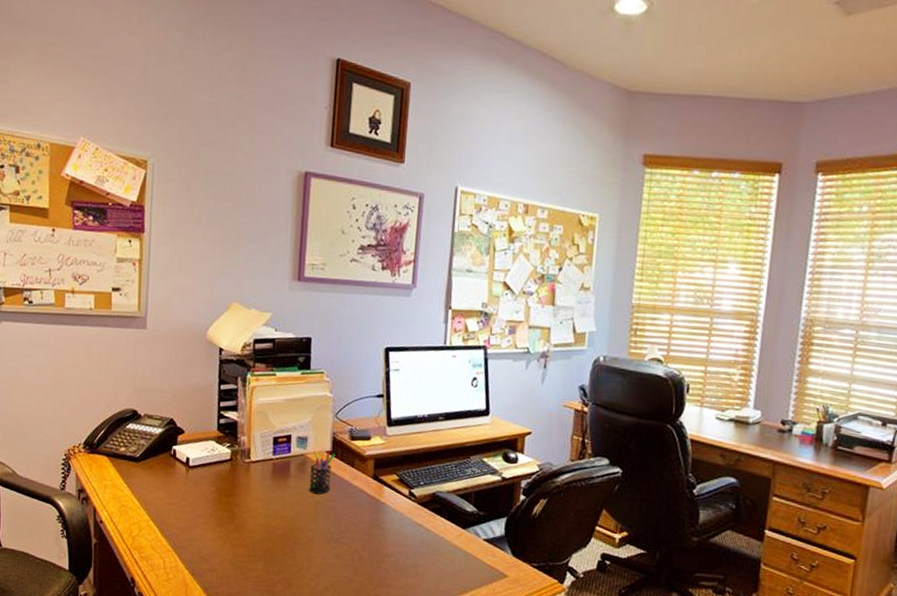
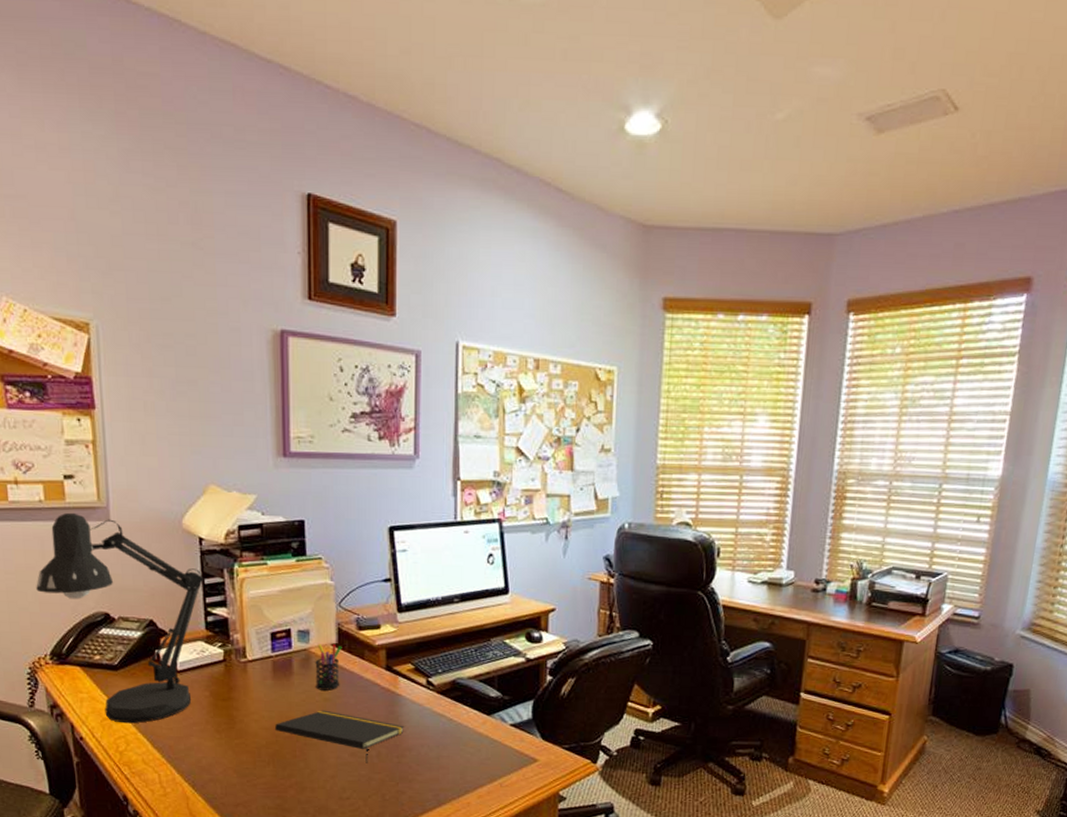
desk lamp: none [79,320,221,512] -> present [36,512,204,724]
notepad: none [269,512,387,566] -> present [274,710,405,763]

